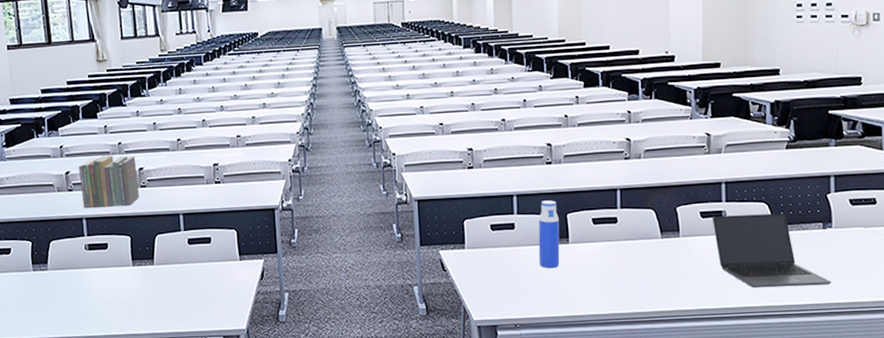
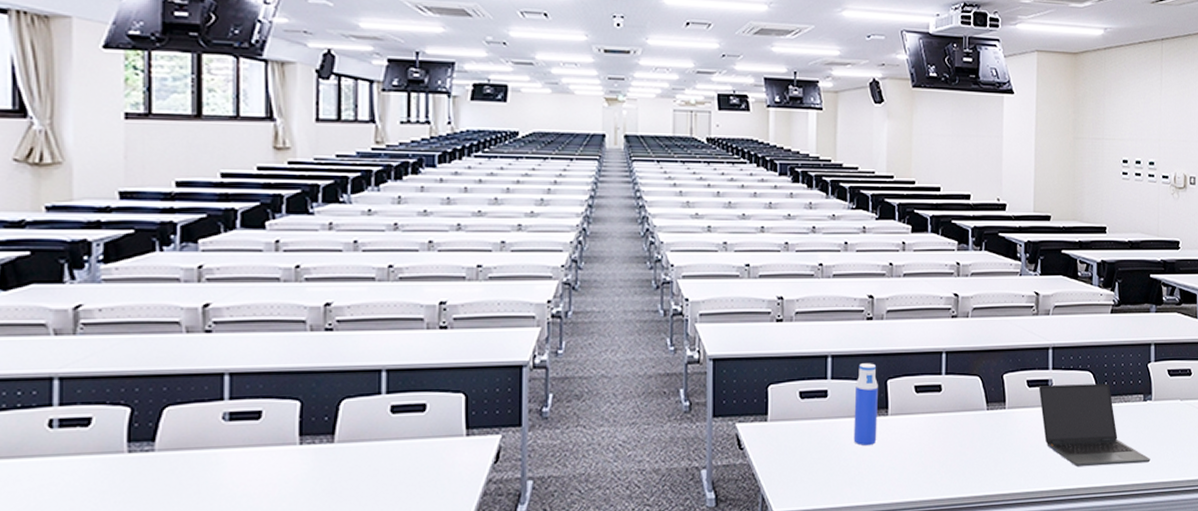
books: present [79,155,139,208] -> none [226,282,321,358]

